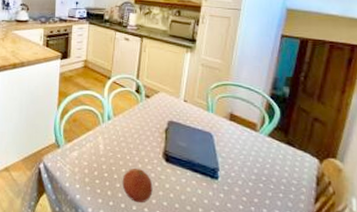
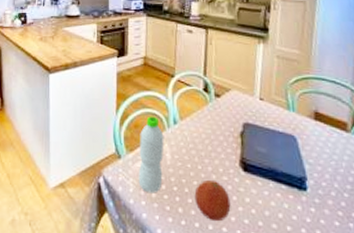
water bottle: none [74,112,99,178] -> present [138,116,164,193]

